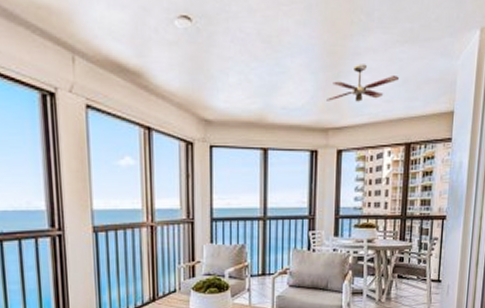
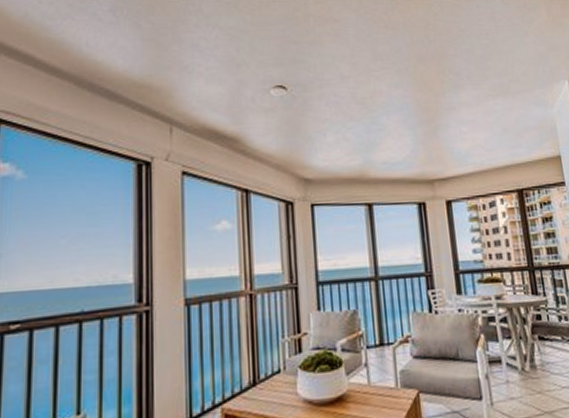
ceiling fan: present [326,64,399,102] -> none [427,117,498,154]

